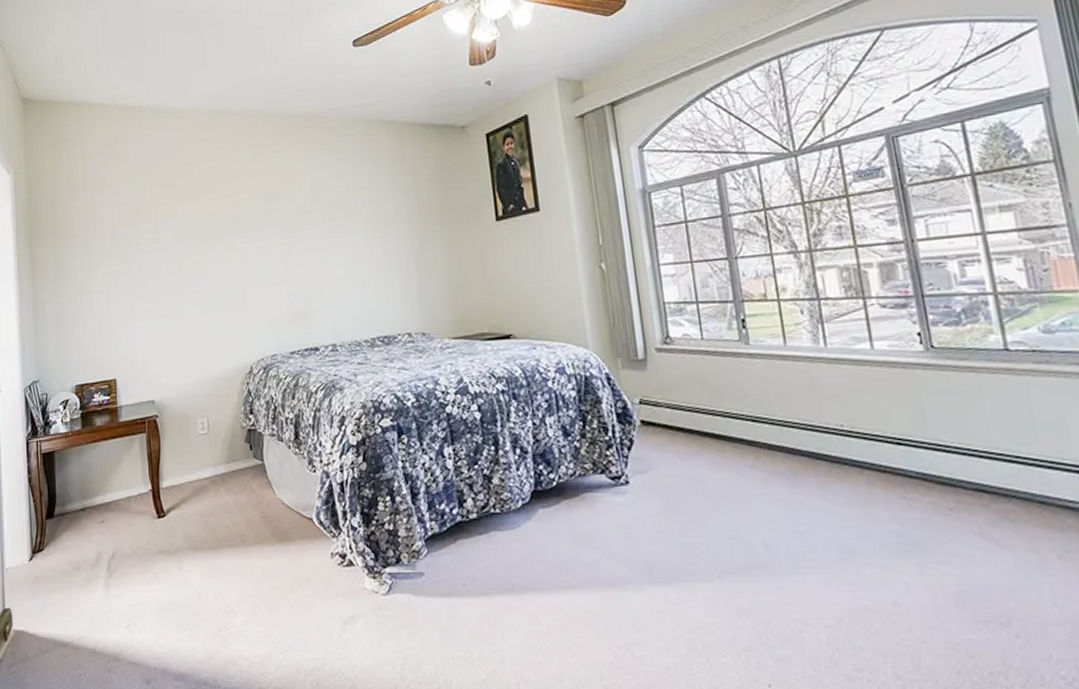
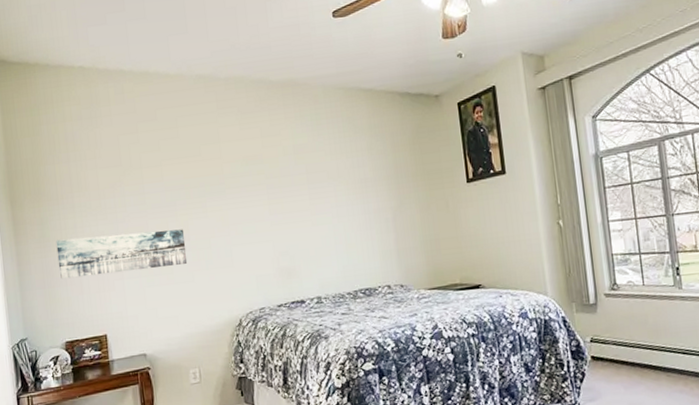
wall art: none [70,269,199,320] -> present [56,229,188,279]

